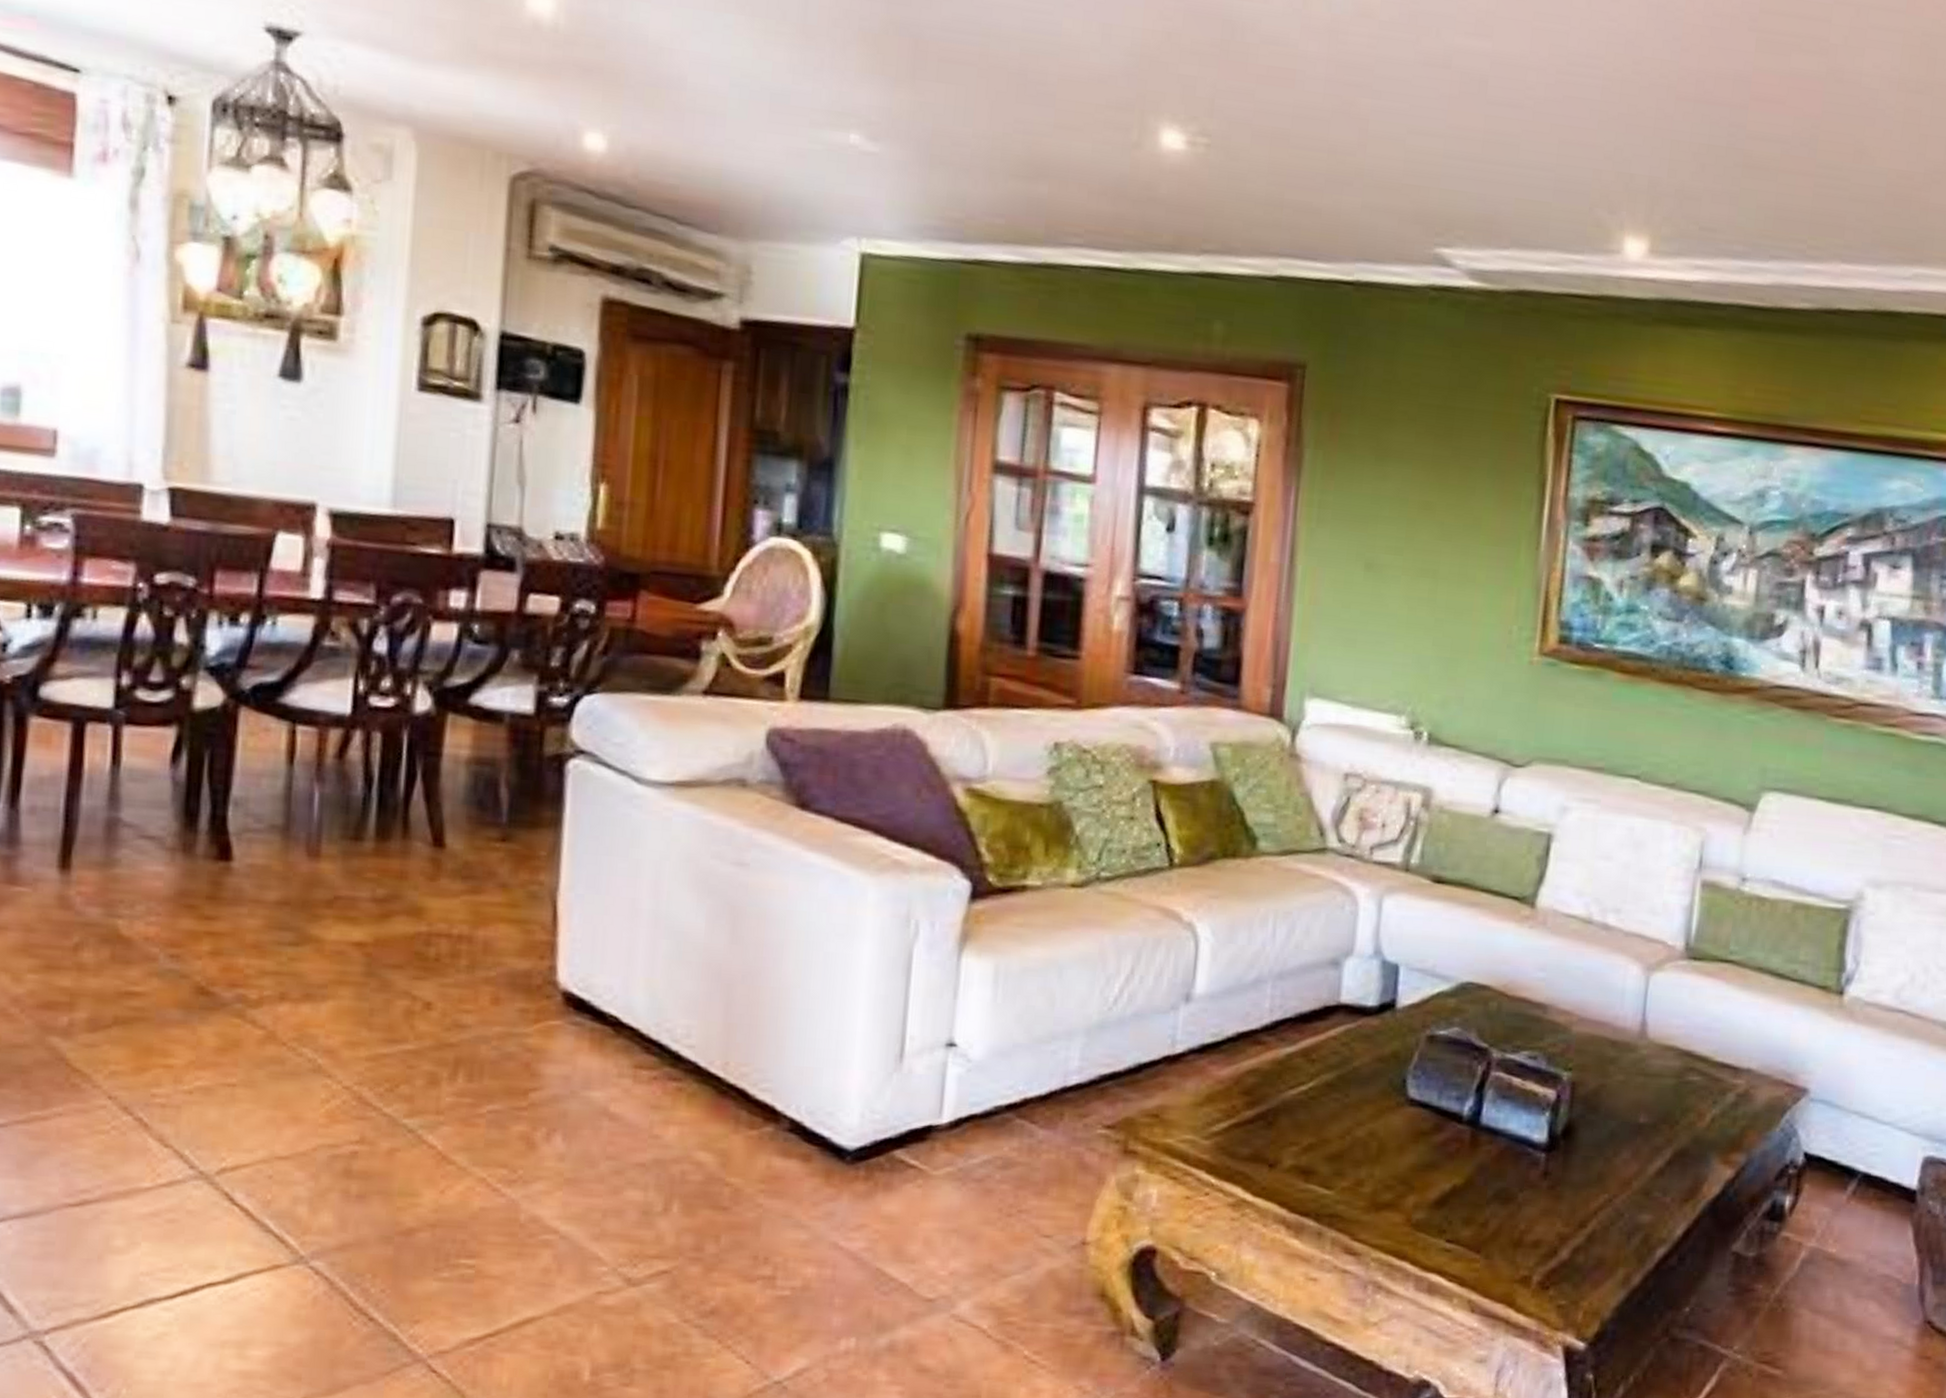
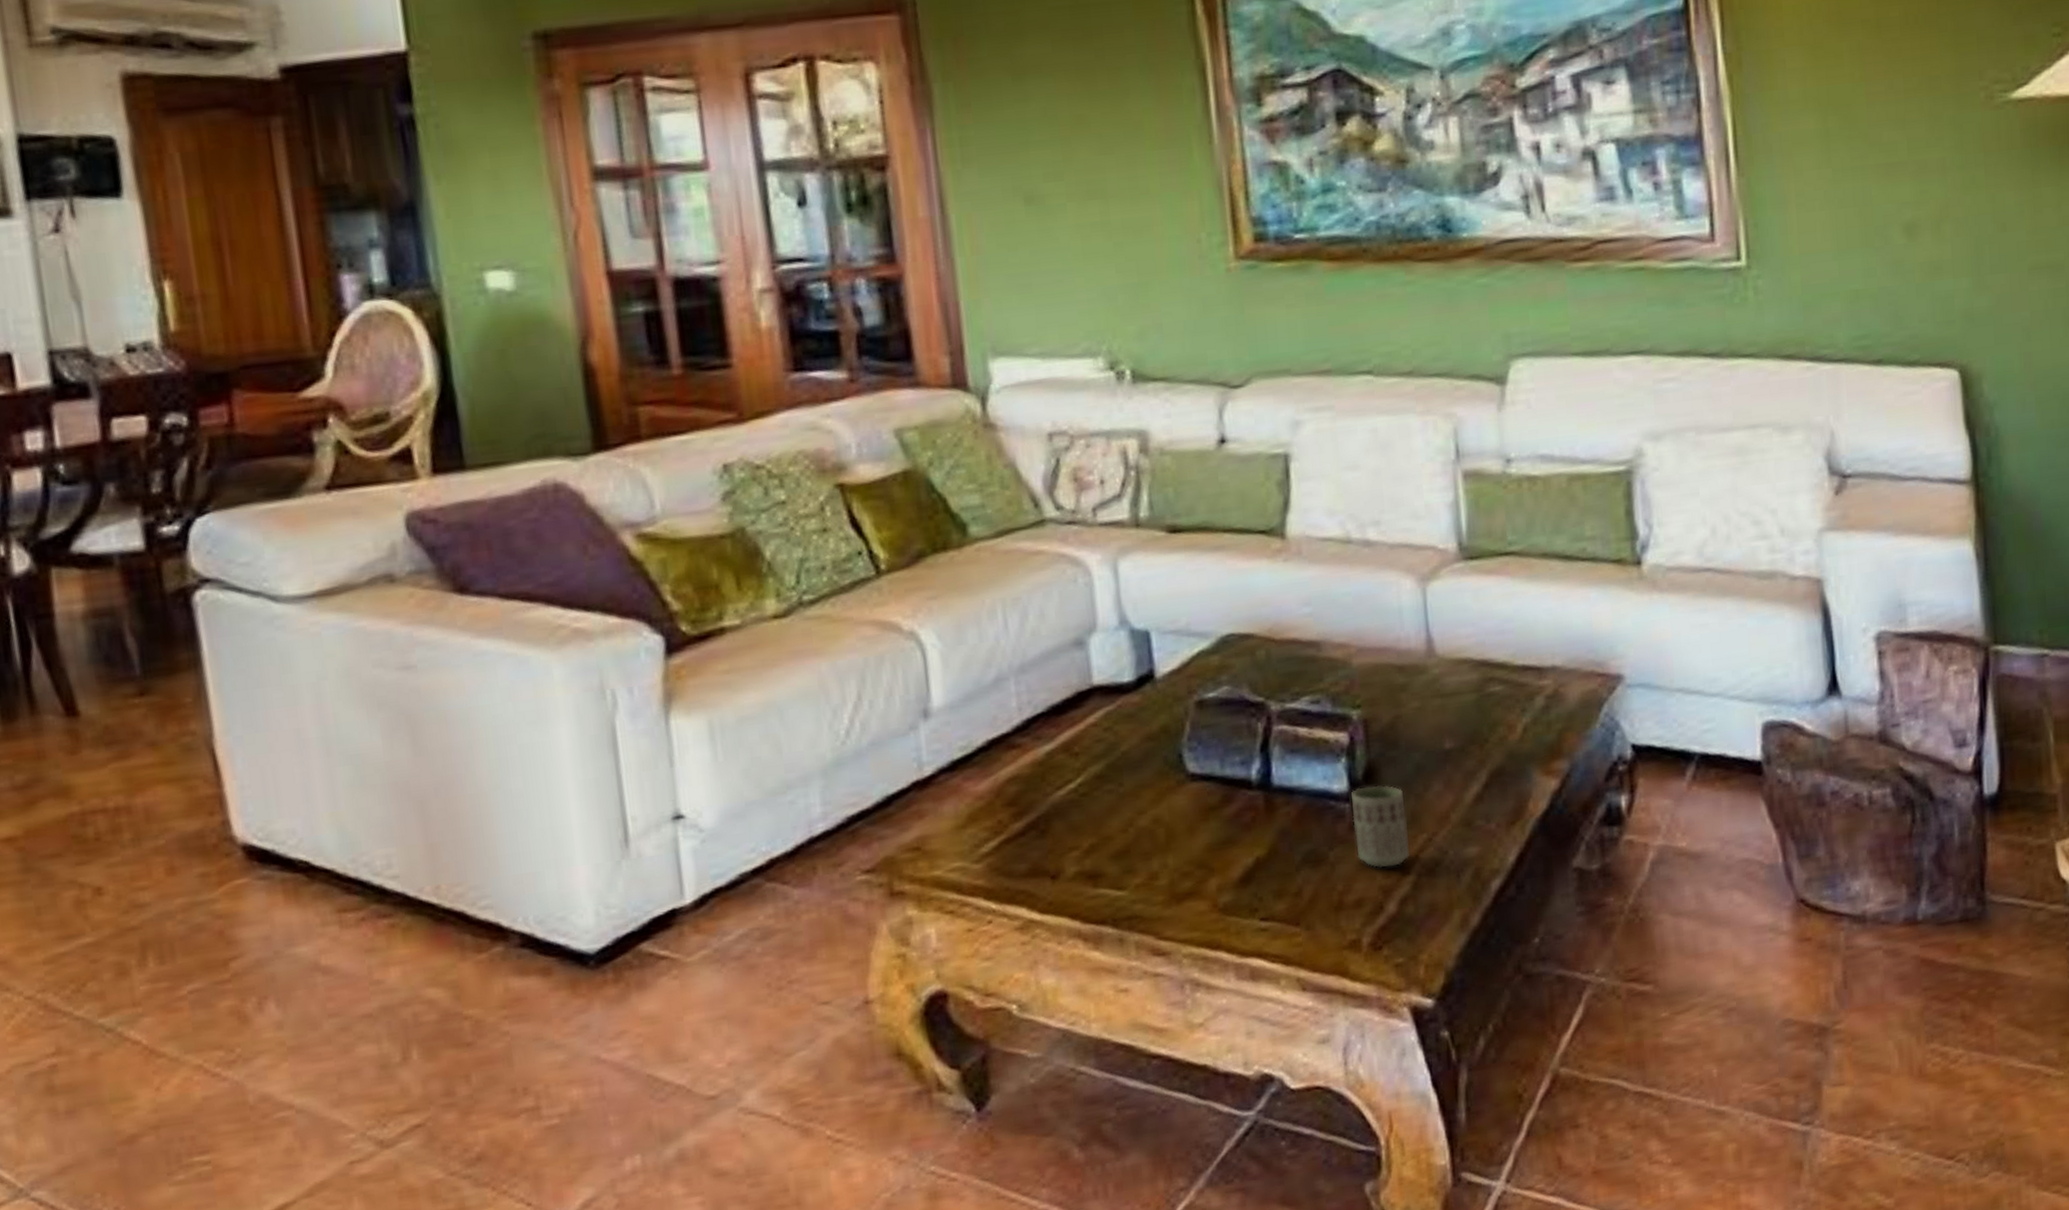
cup: none [1543,1141,1594,1218] -> present [1351,785,1409,868]

